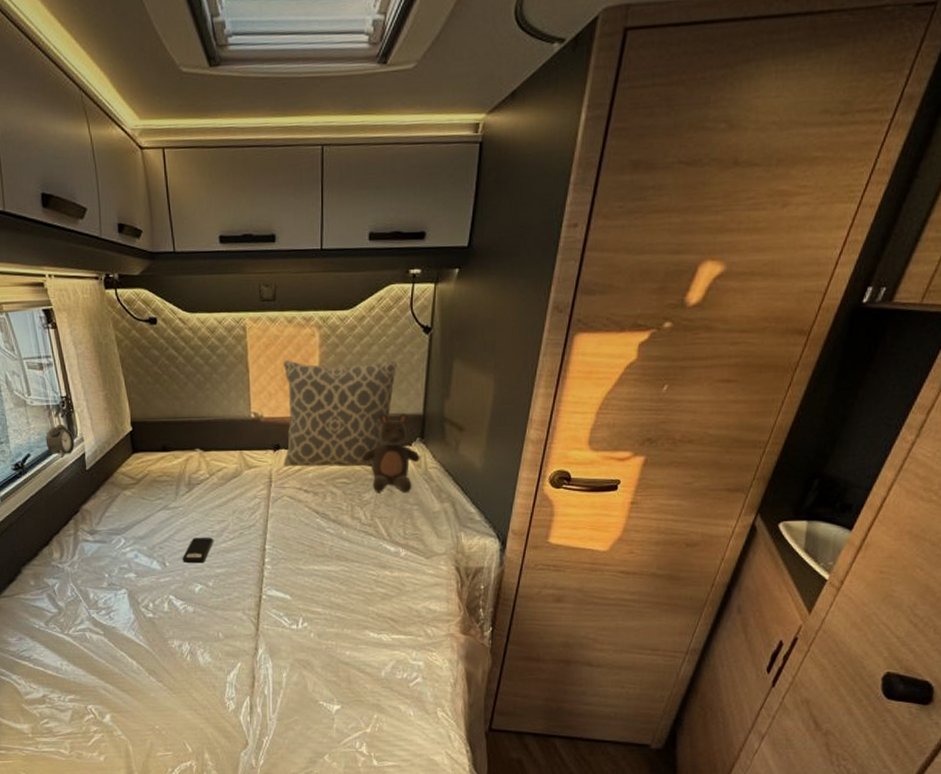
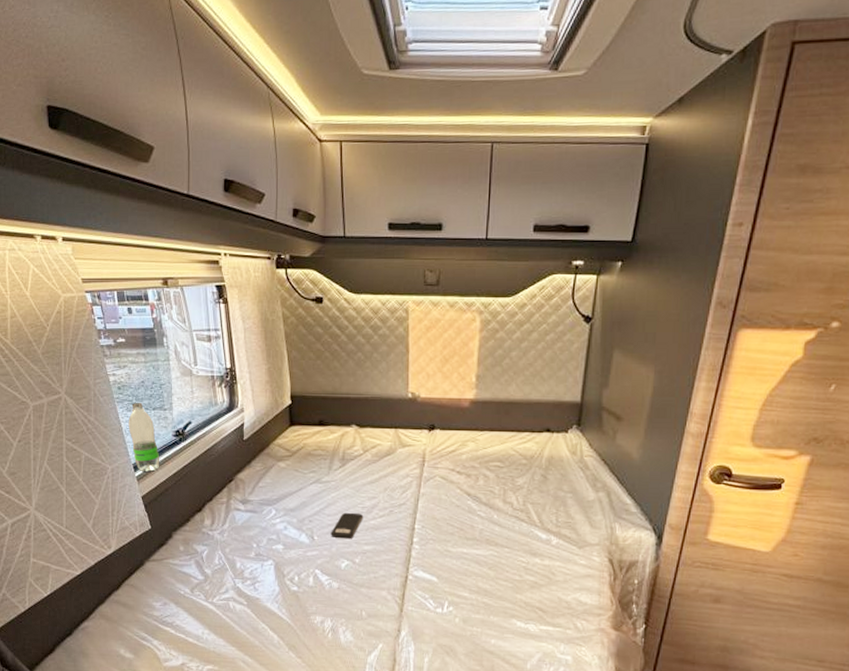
alarm clock: present [45,424,75,458] -> none [207,394,235,427]
pillow: present [284,360,396,467] -> none [438,343,556,452]
stuffed bear: present [362,413,420,493] -> none [516,400,576,480]

